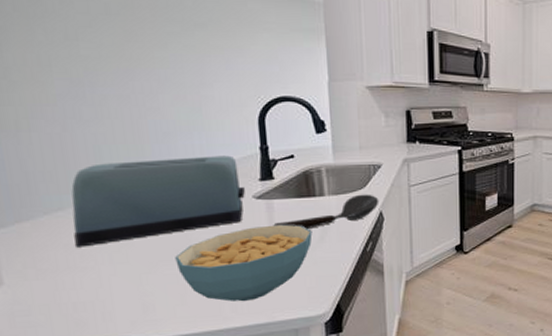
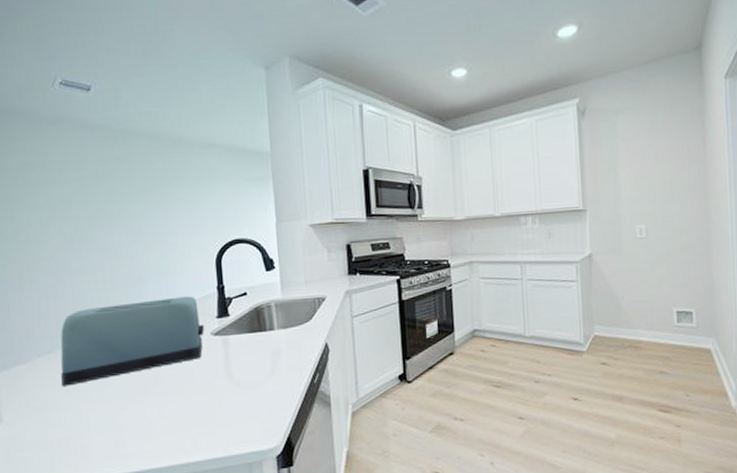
cereal bowl: present [175,224,313,302] -> none [143,359,264,436]
spoon: present [273,194,379,229] -> none [229,326,325,363]

